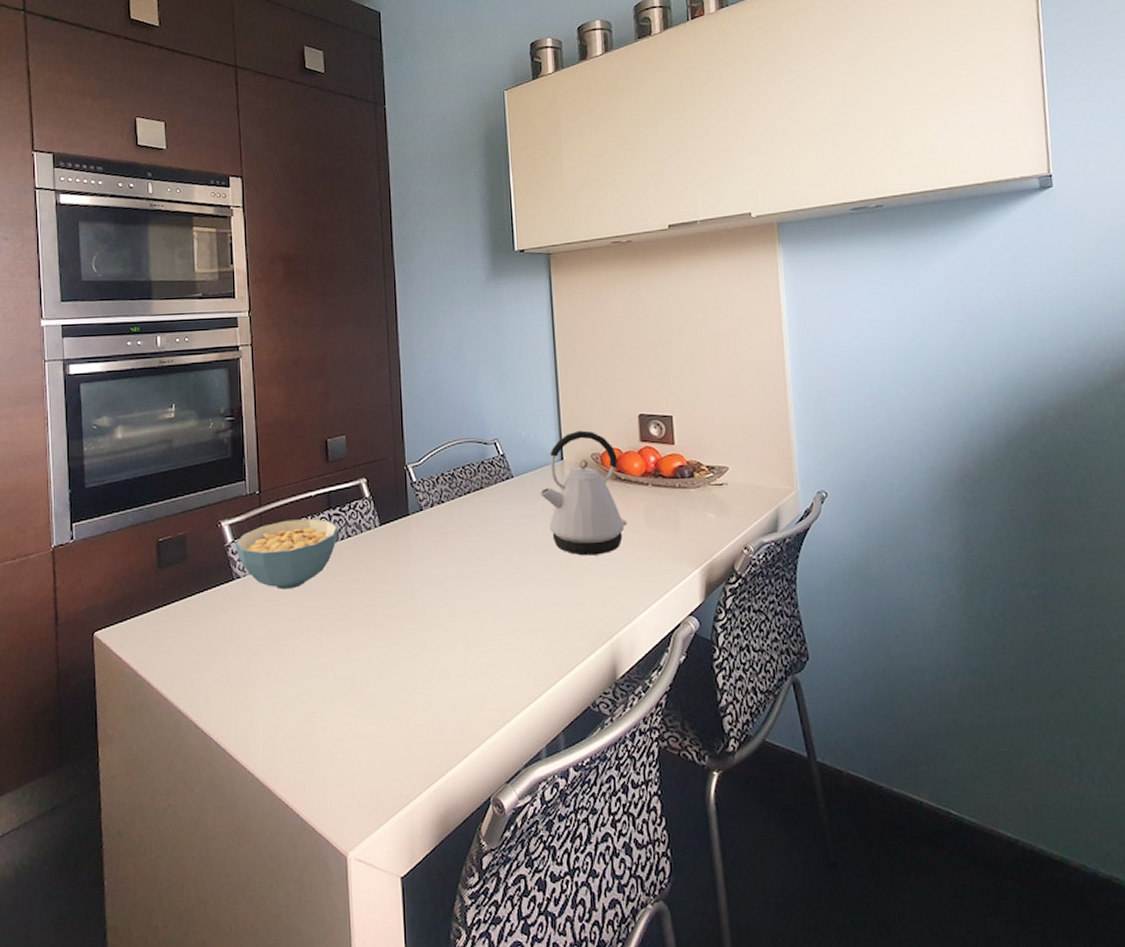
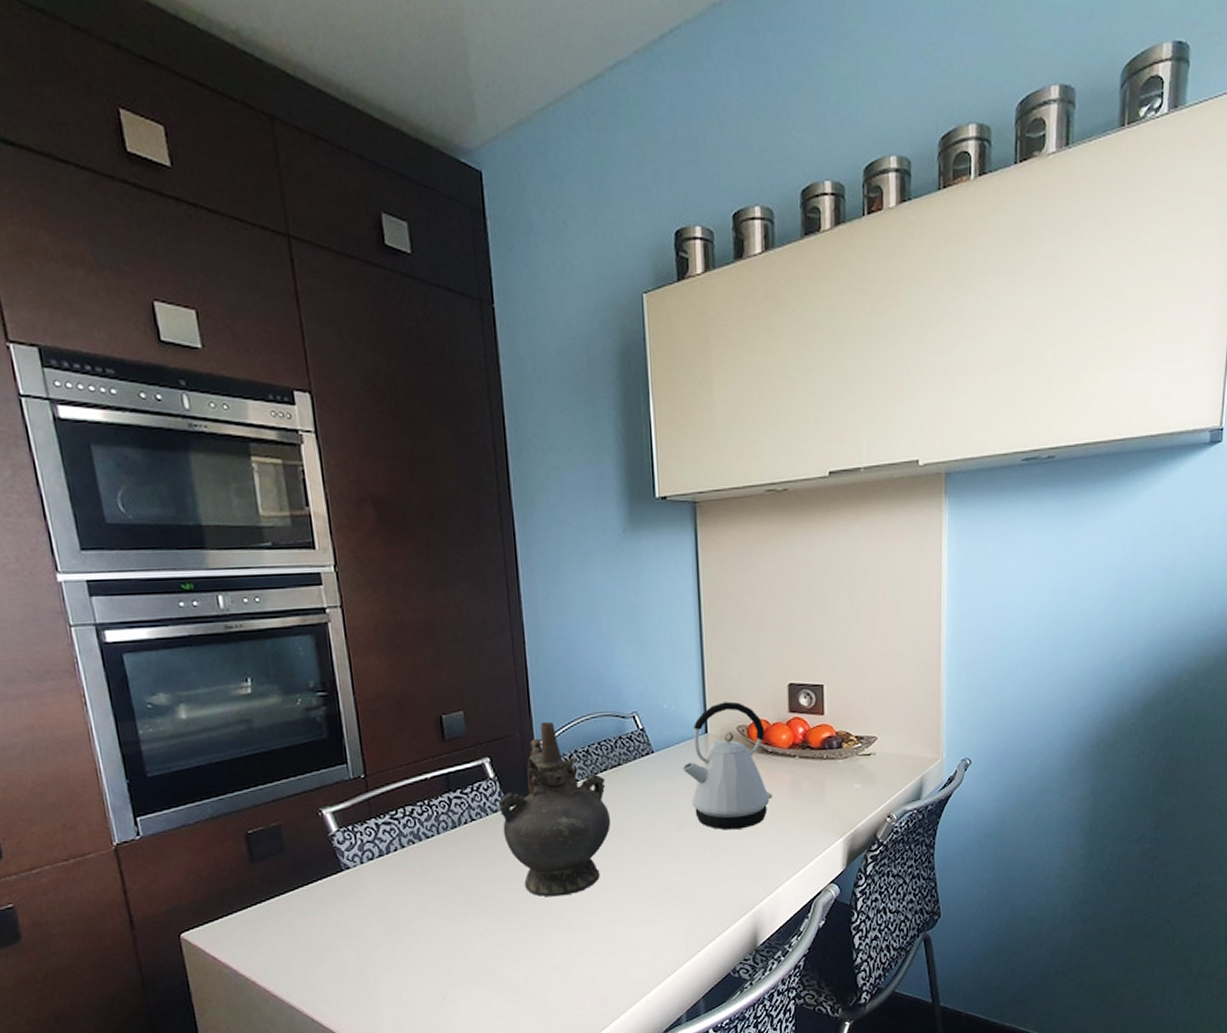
cereal bowl: present [236,519,338,590] -> none [341,802,461,879]
ceremonial vessel: none [371,447,474,615] -> present [498,722,611,897]

